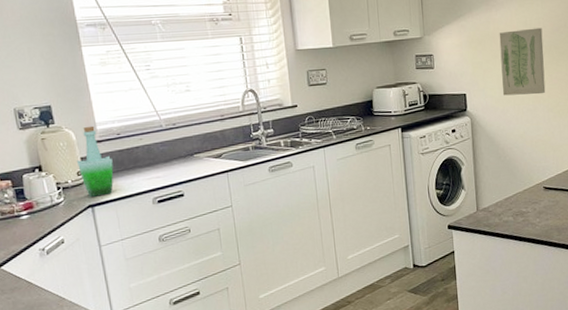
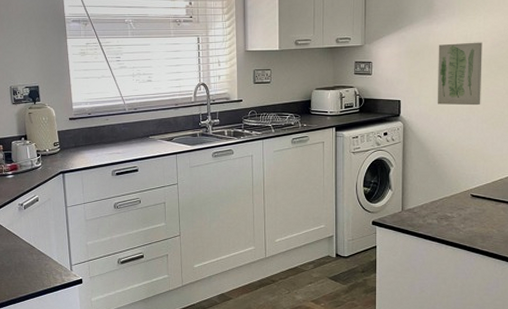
bottle: present [76,125,114,197] -> none [54,105,83,165]

